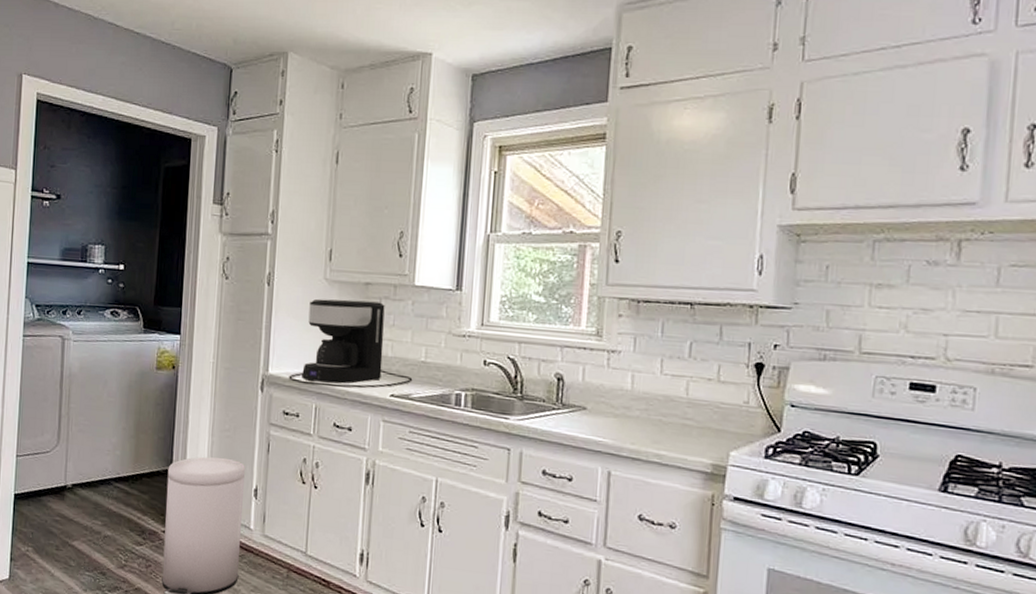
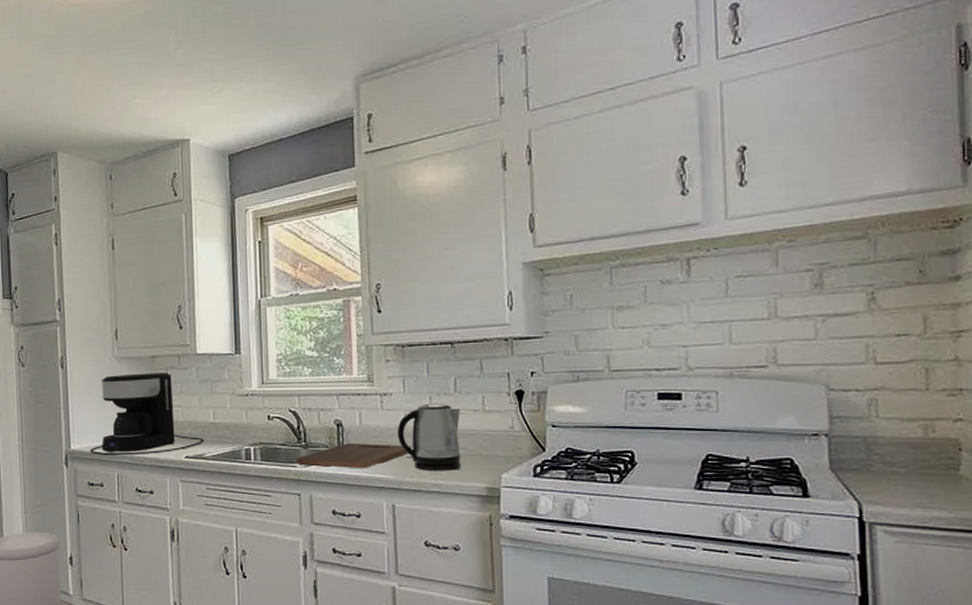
cutting board: none [510,399,637,430] -> present [297,442,413,469]
kettle: none [621,366,693,442] -> present [397,403,462,472]

